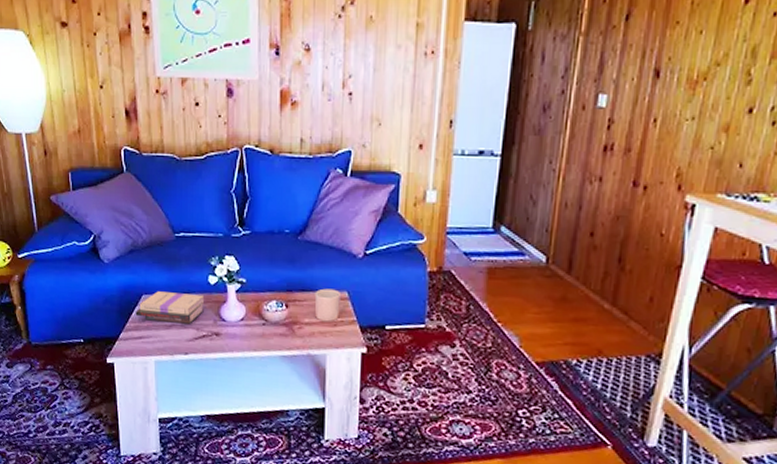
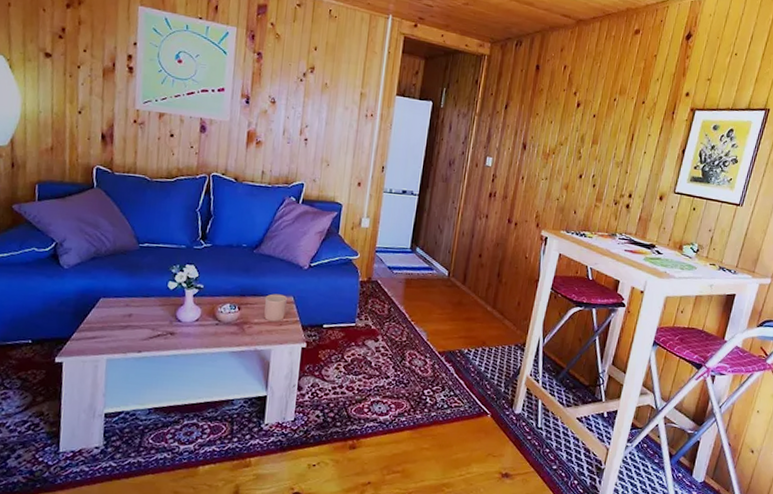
books: present [135,291,205,324] -> none [91,295,163,325]

